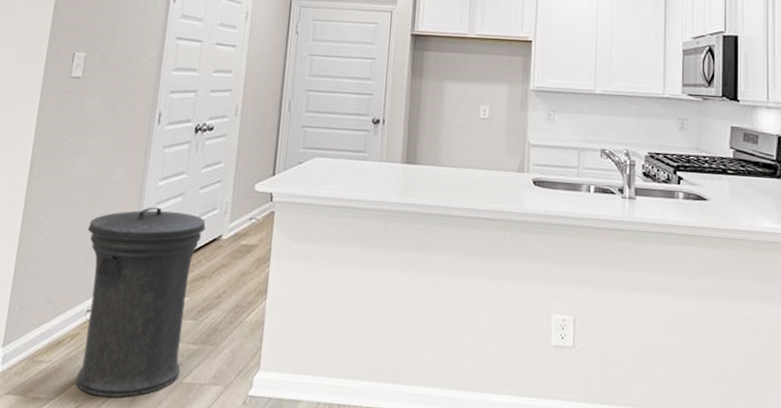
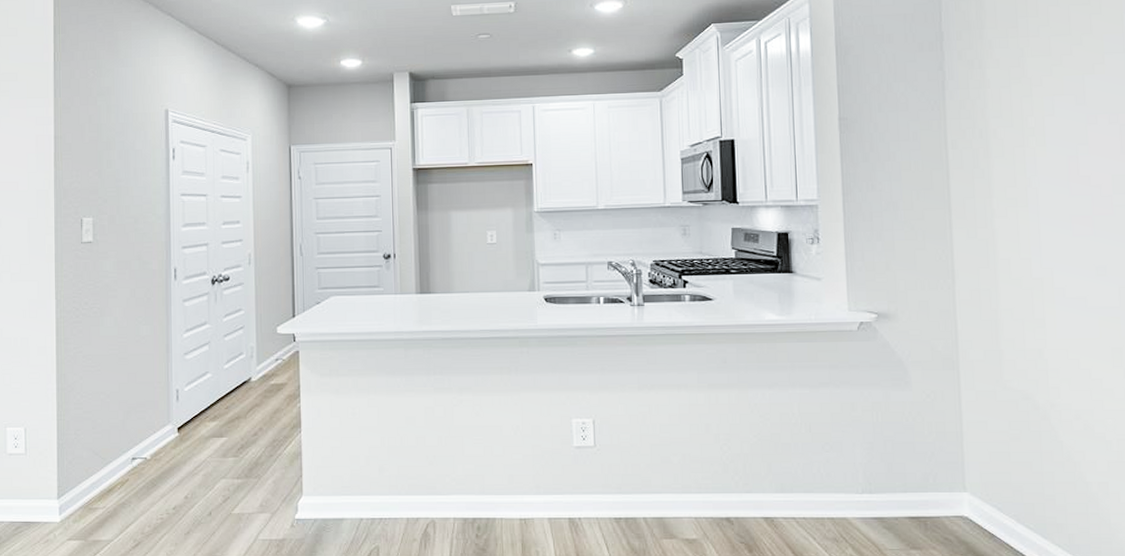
trash can: present [75,207,206,398] -> none [121,358,234,533]

